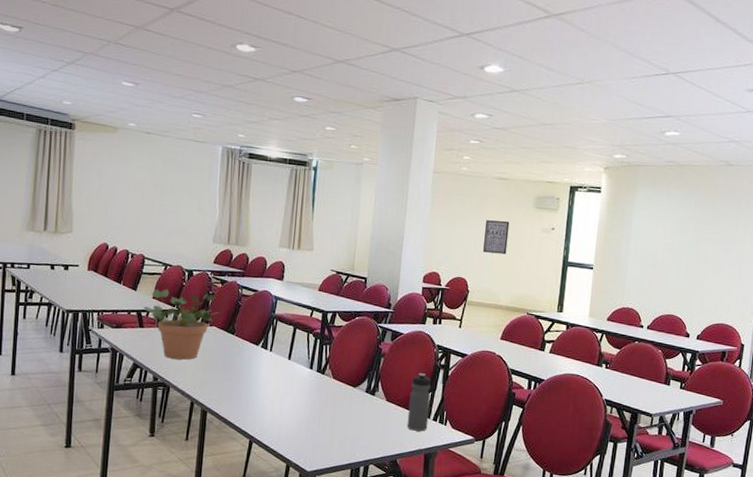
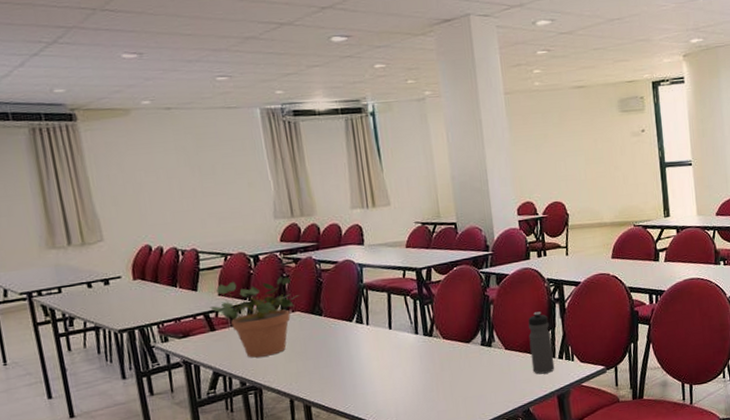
wall art: present [483,220,510,254] -> none [571,131,600,170]

